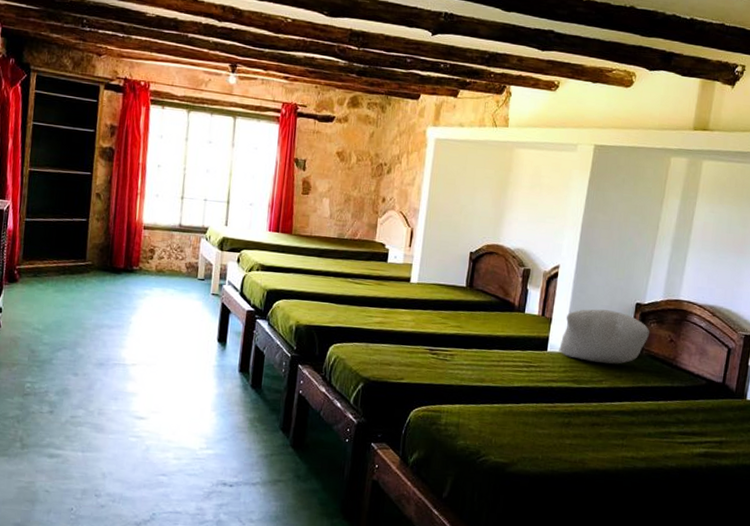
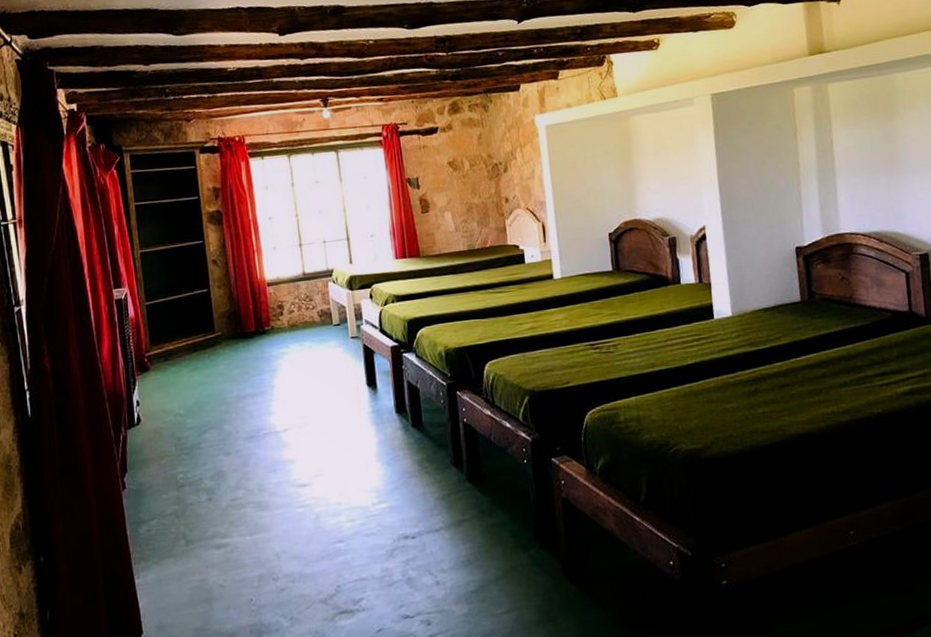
pillow: present [558,309,650,365] -> none [725,260,818,320]

